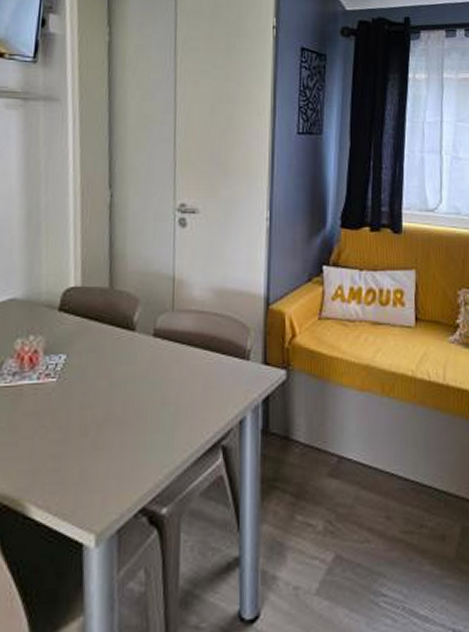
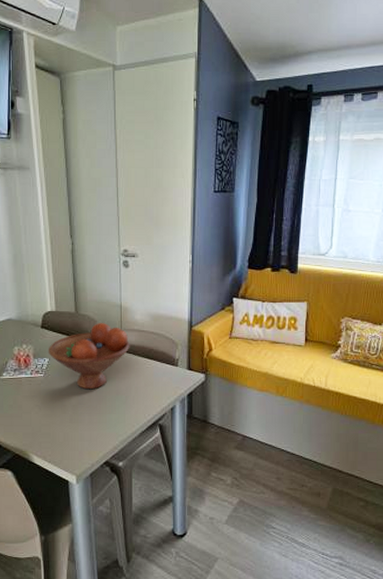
fruit bowl: none [66,302,185,399] -> present [48,323,130,390]

